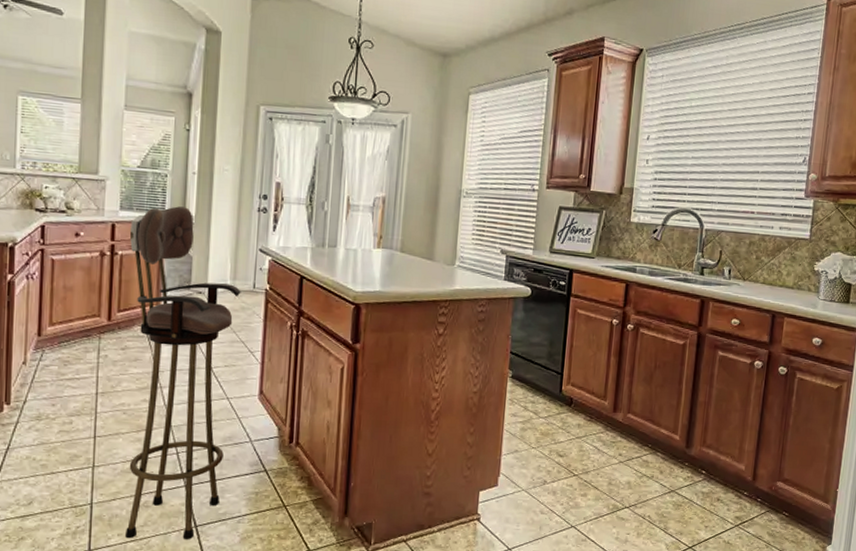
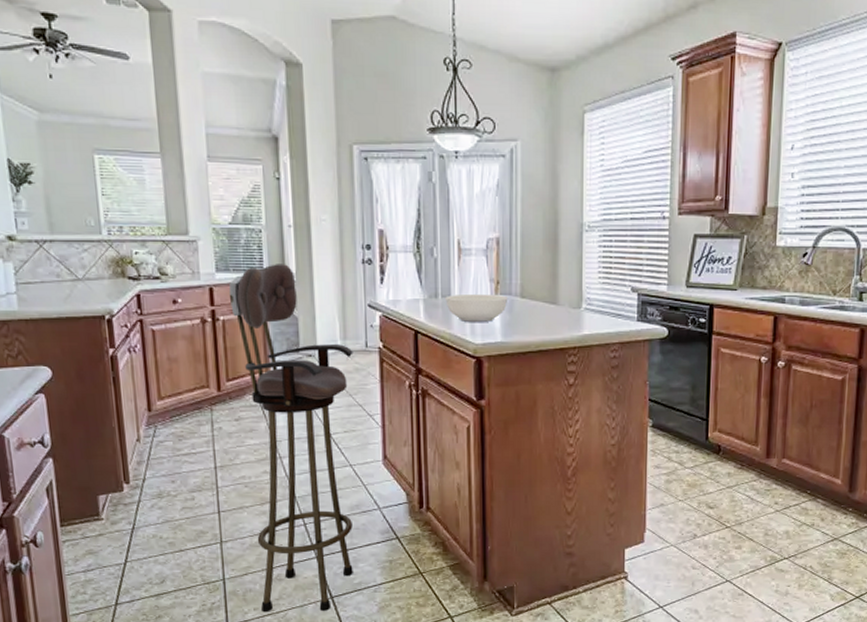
bowl: none [331,245,389,273] -> present [445,293,508,323]

